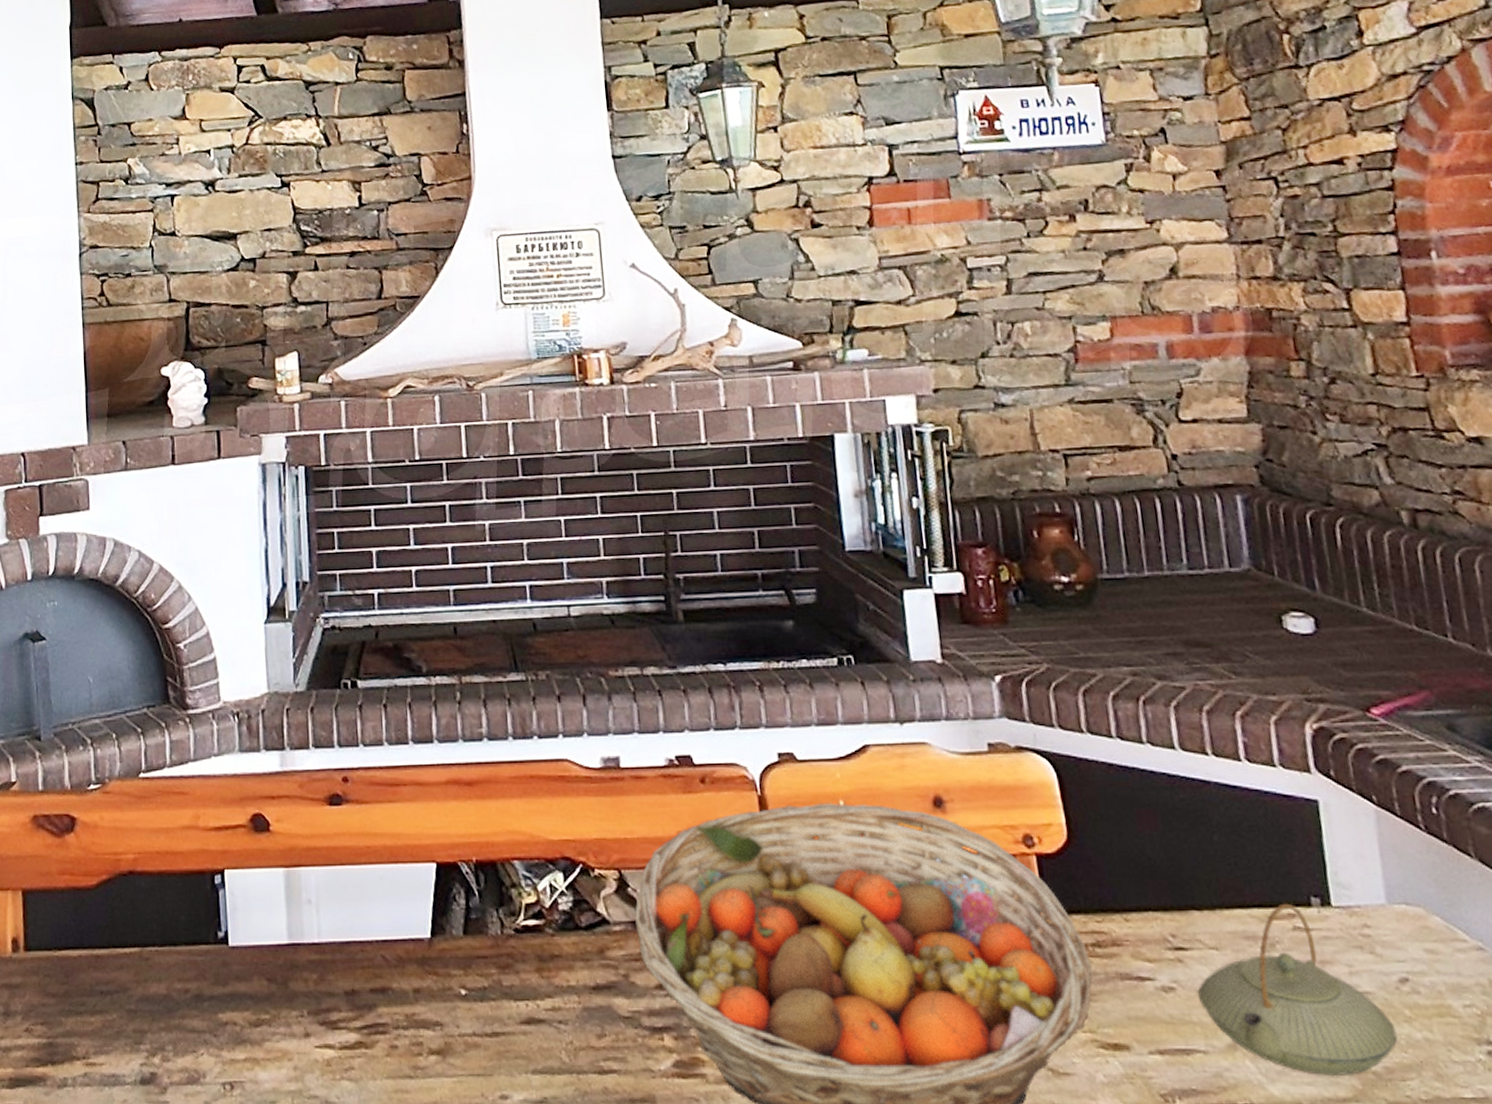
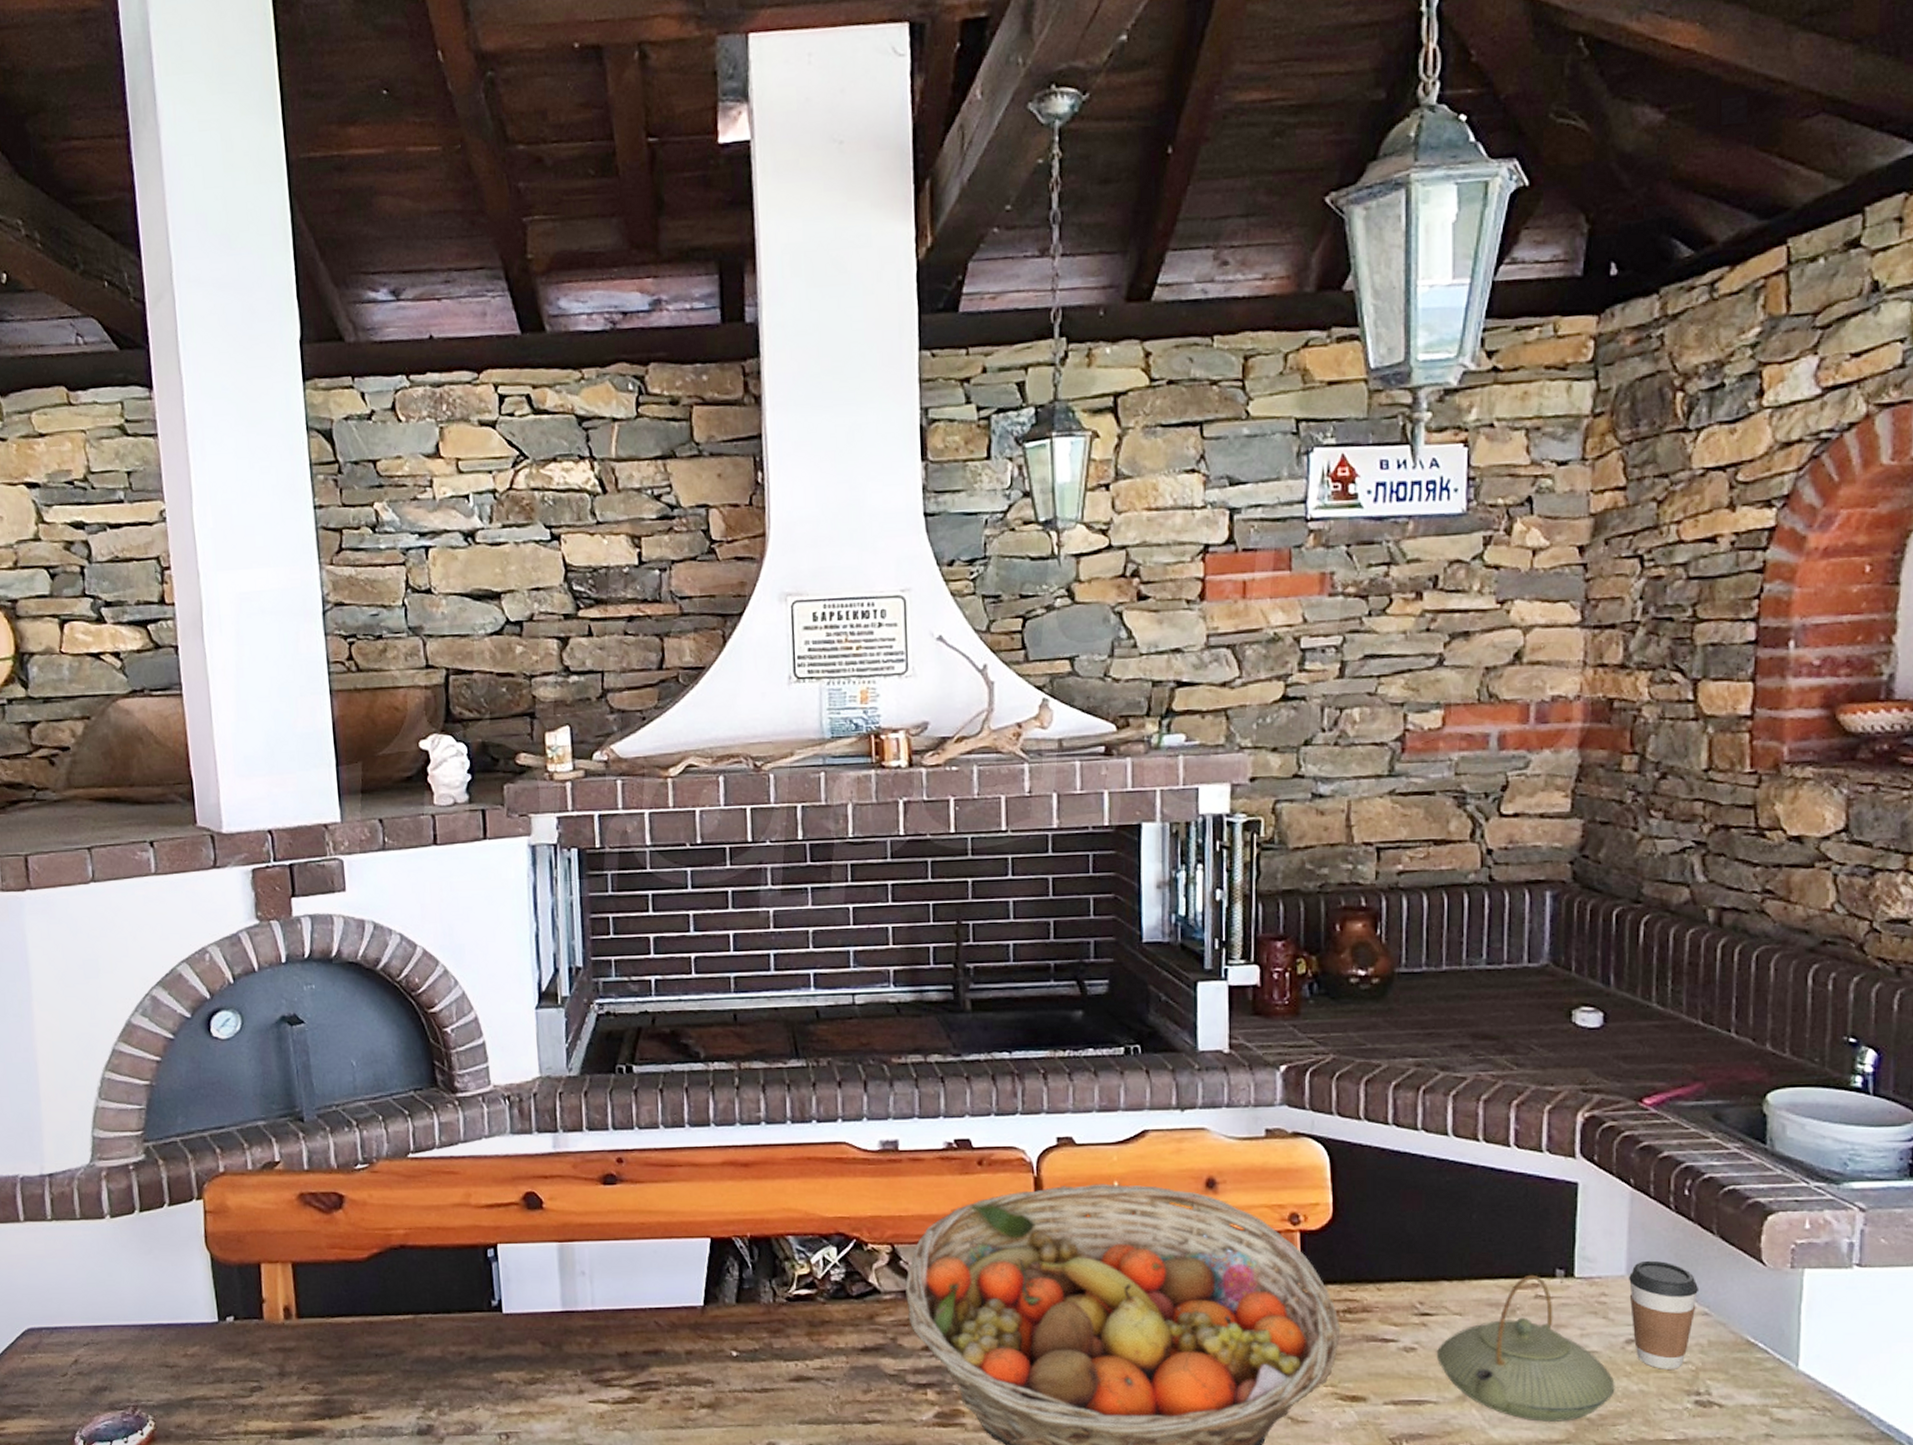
coffee cup: none [1390,887,1469,1014] -> present [1629,1260,1700,1369]

